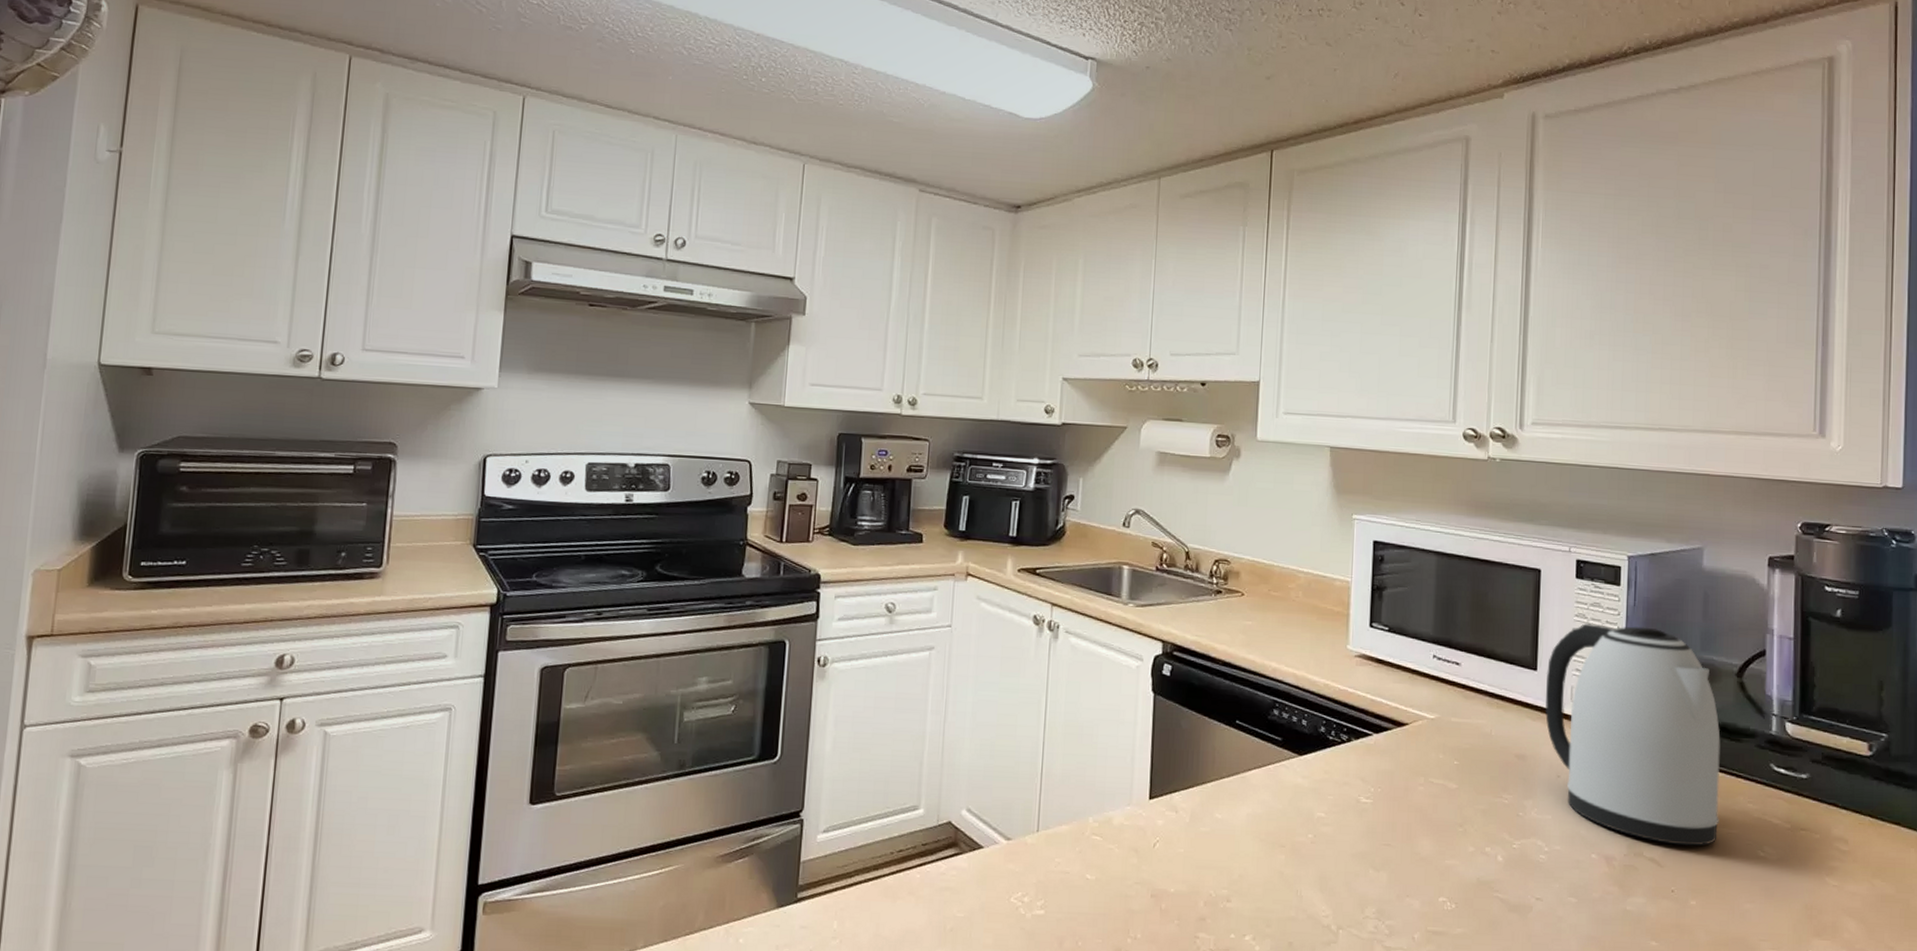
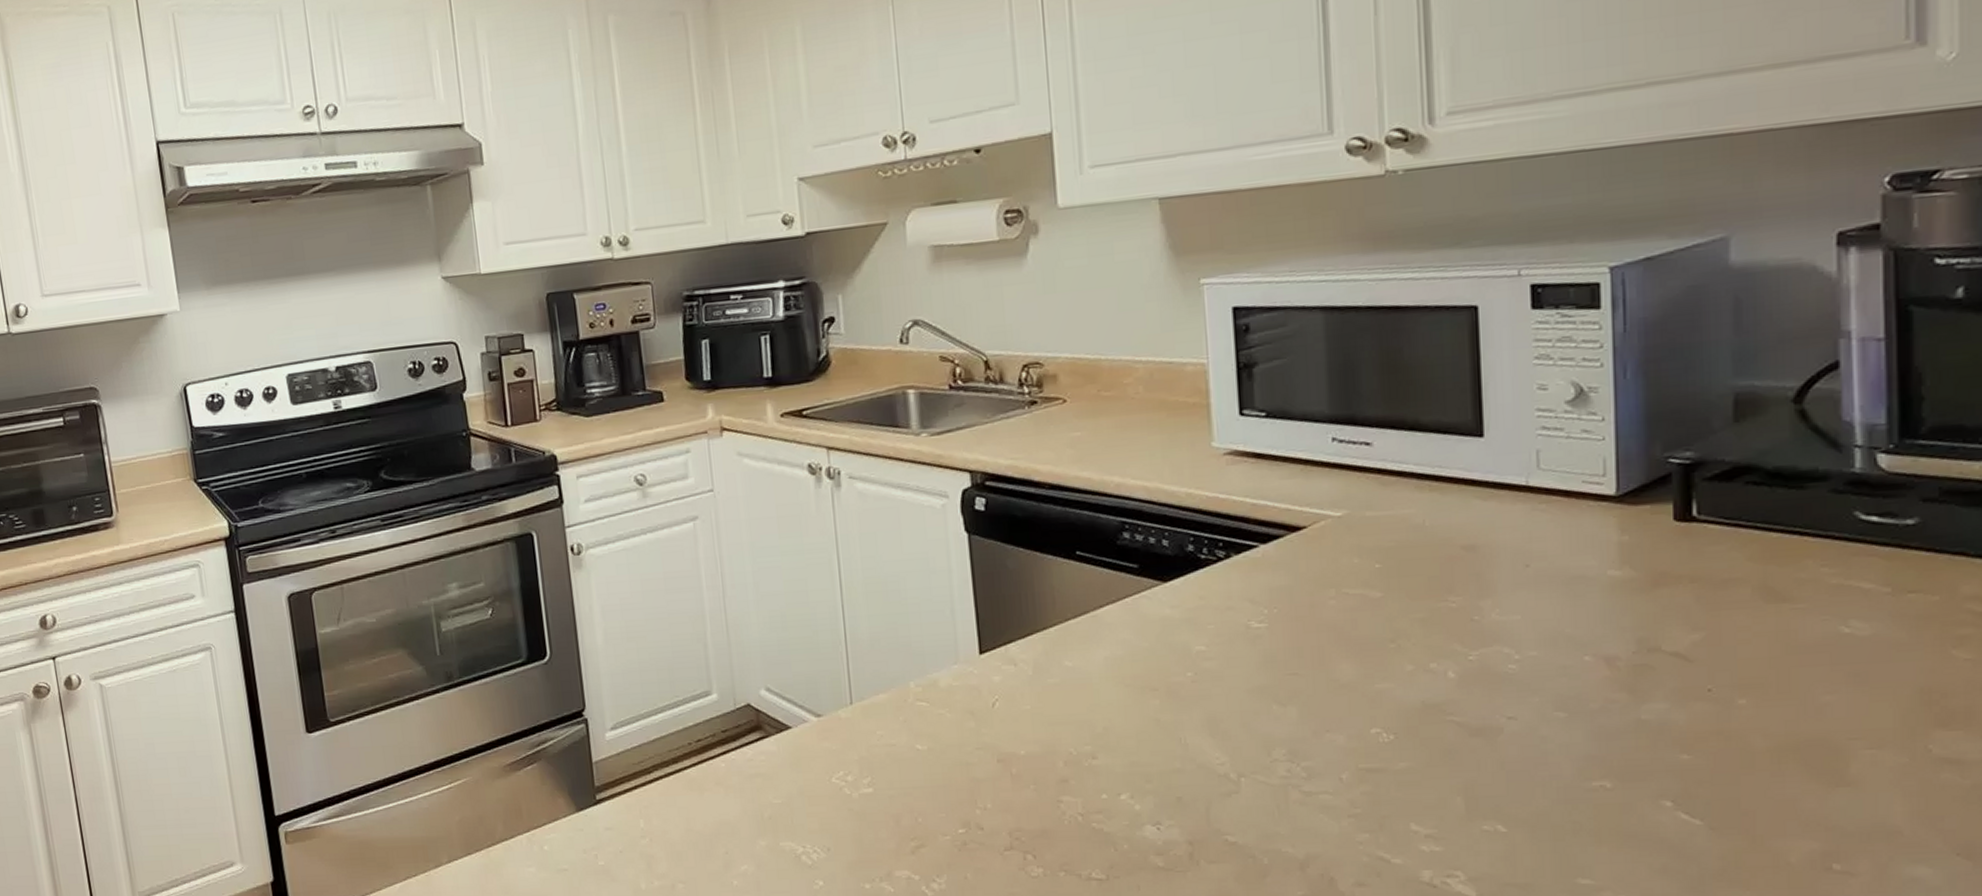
kettle: present [1544,623,1721,846] -> none [1498,357,1776,632]

